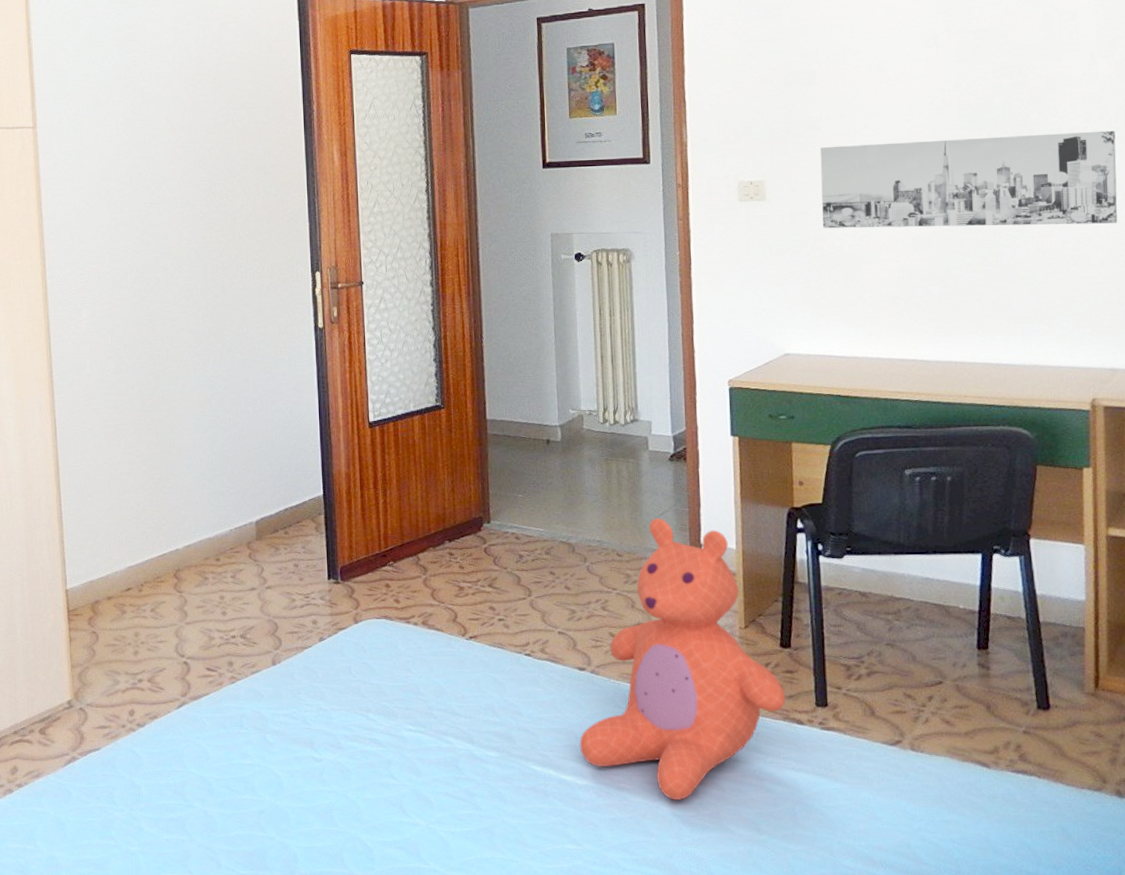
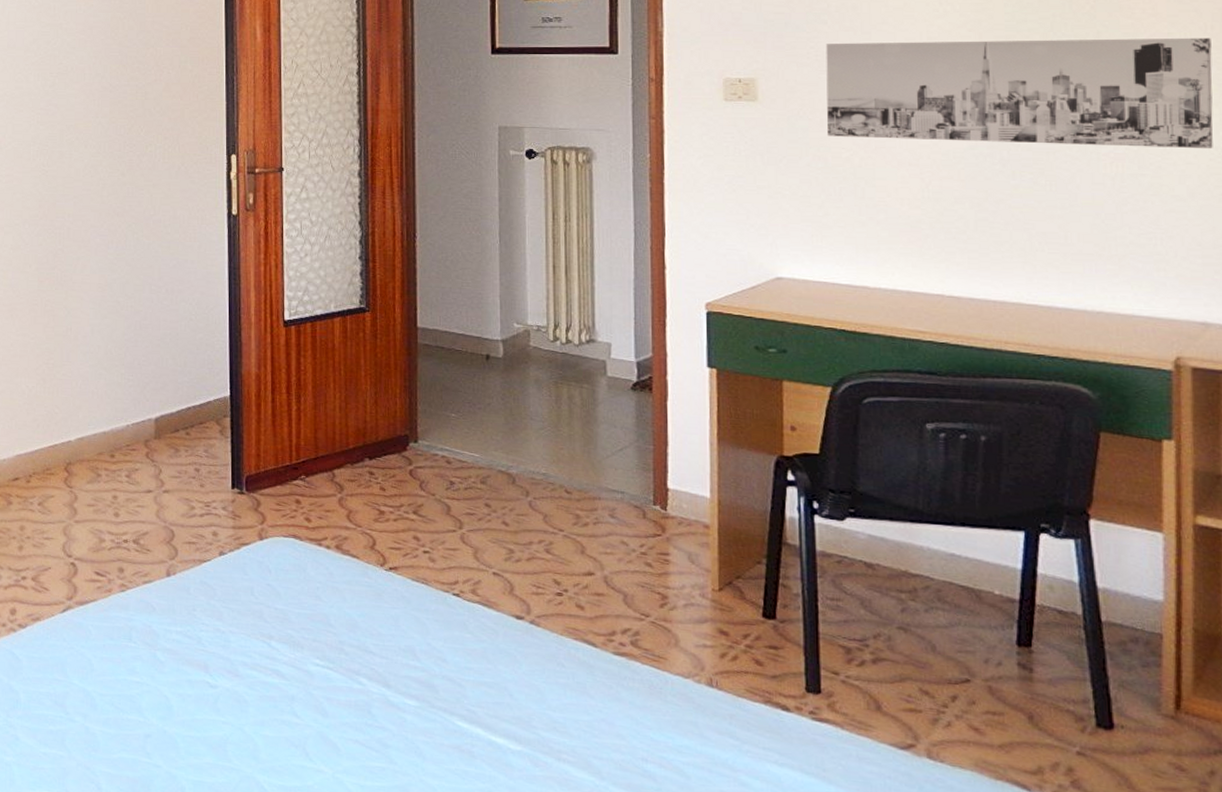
teddy bear: present [579,518,786,800] -> none [514,454,768,782]

